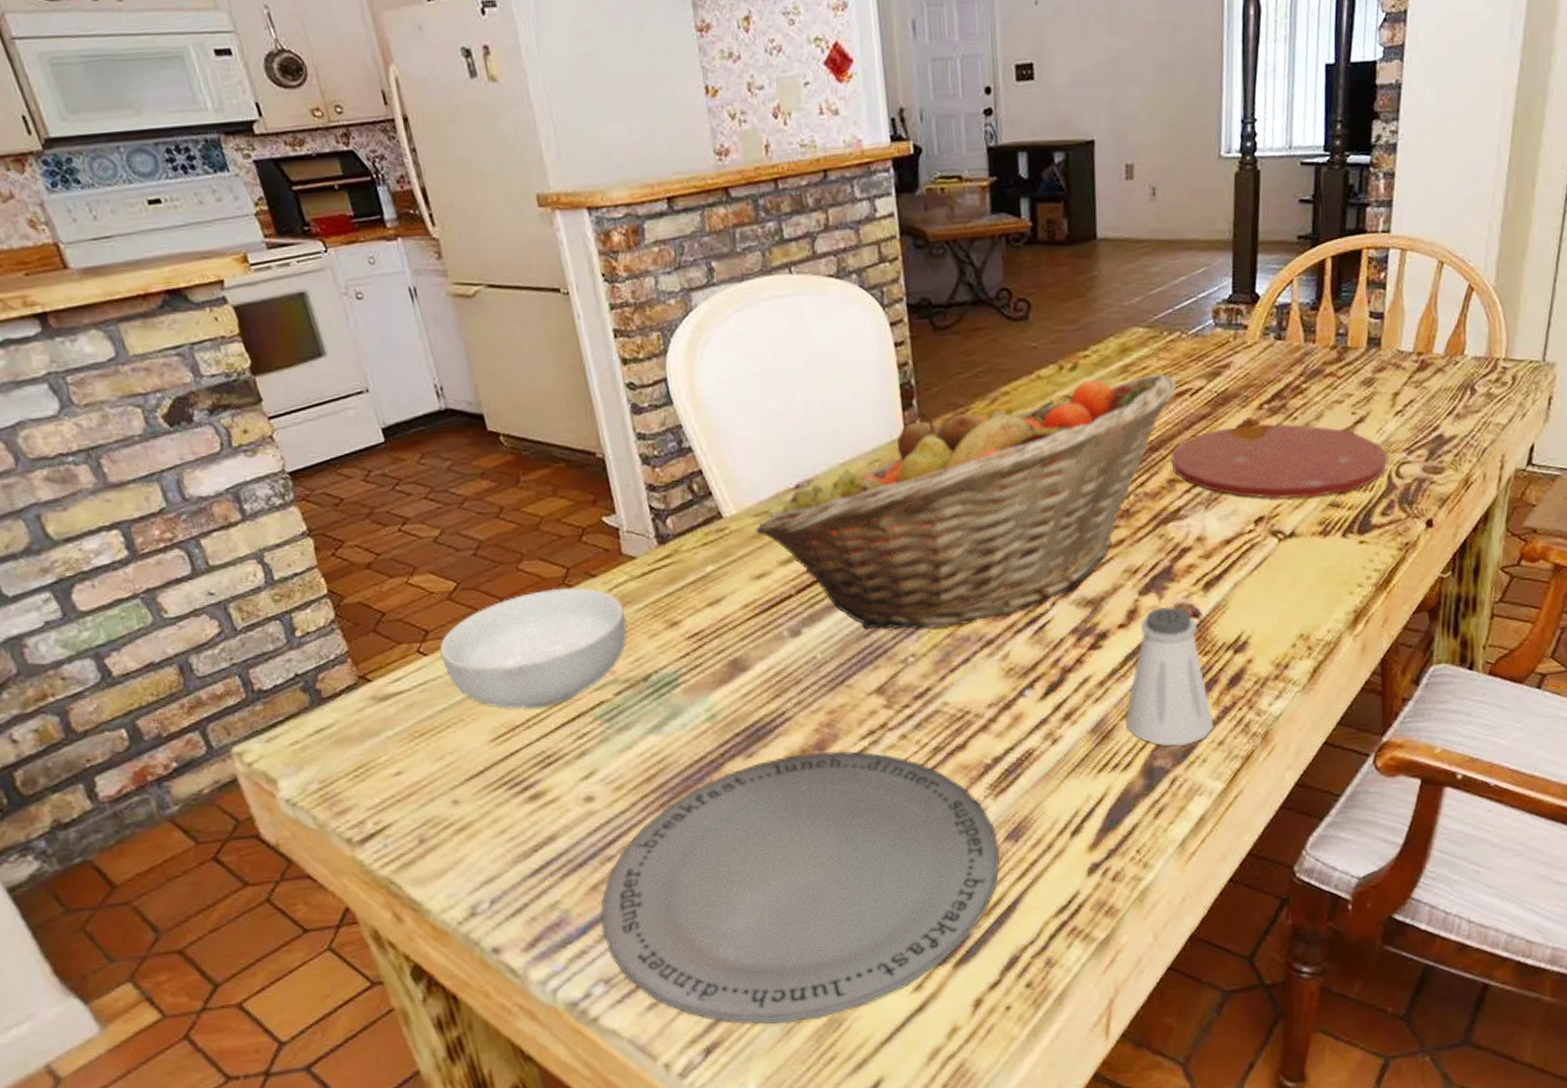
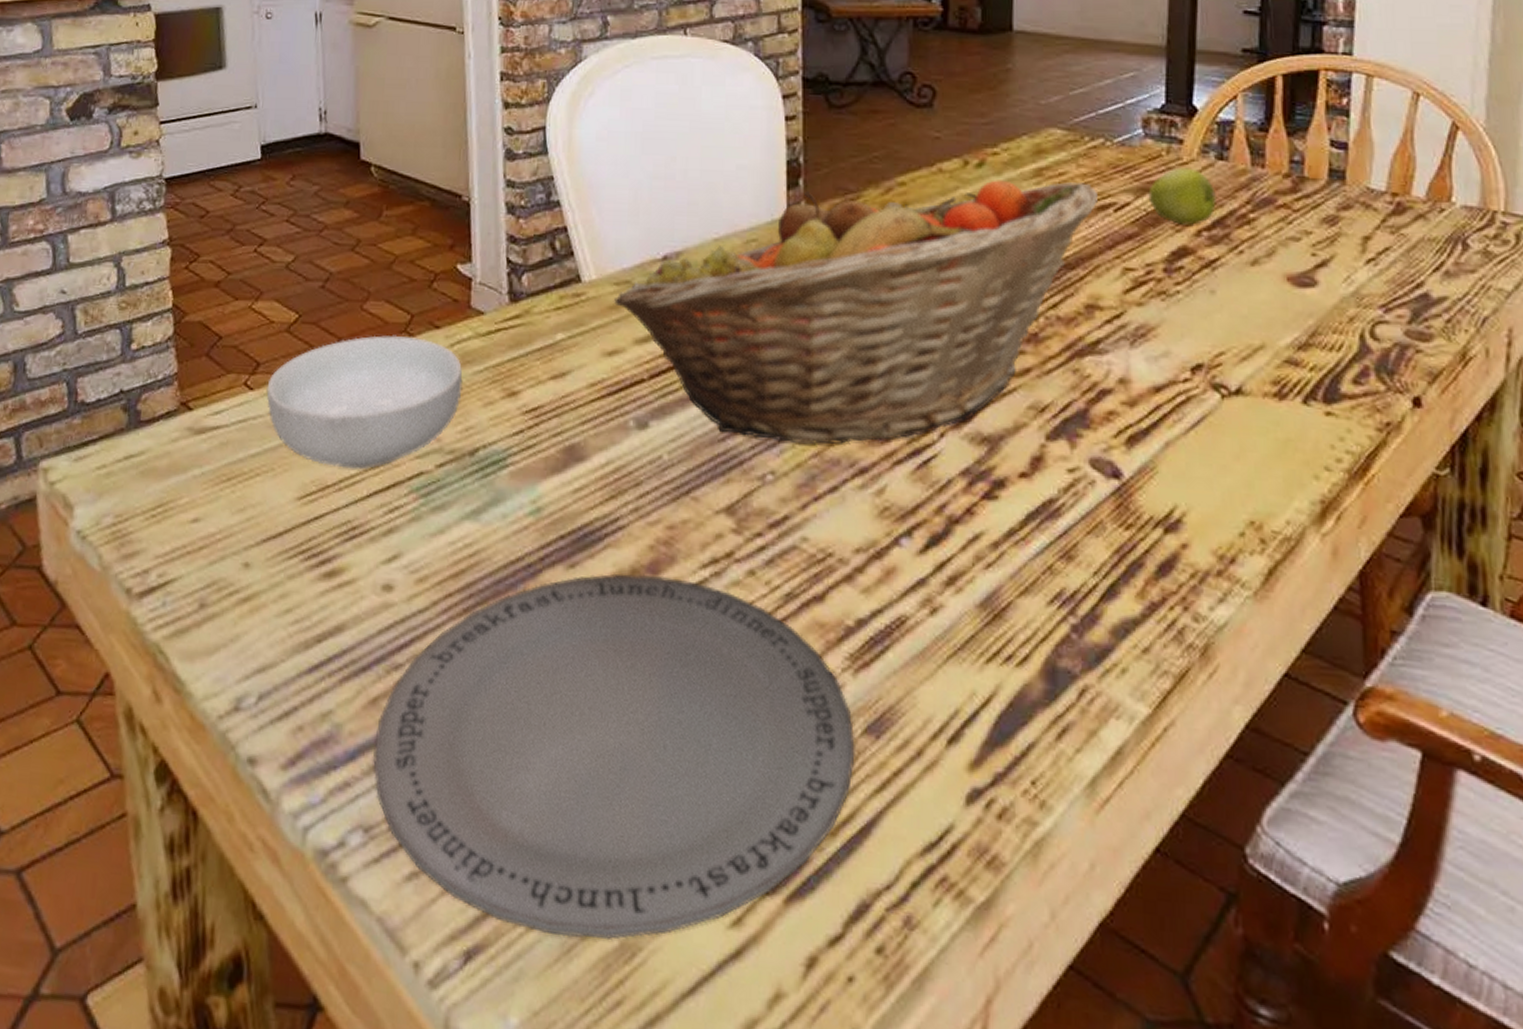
saltshaker: present [1126,606,1214,747] -> none [1024,458,1137,647]
plate: present [1171,423,1388,499] -> none [1090,252,1360,350]
apple: none [1218,350,1276,402] -> present [1148,167,1218,227]

